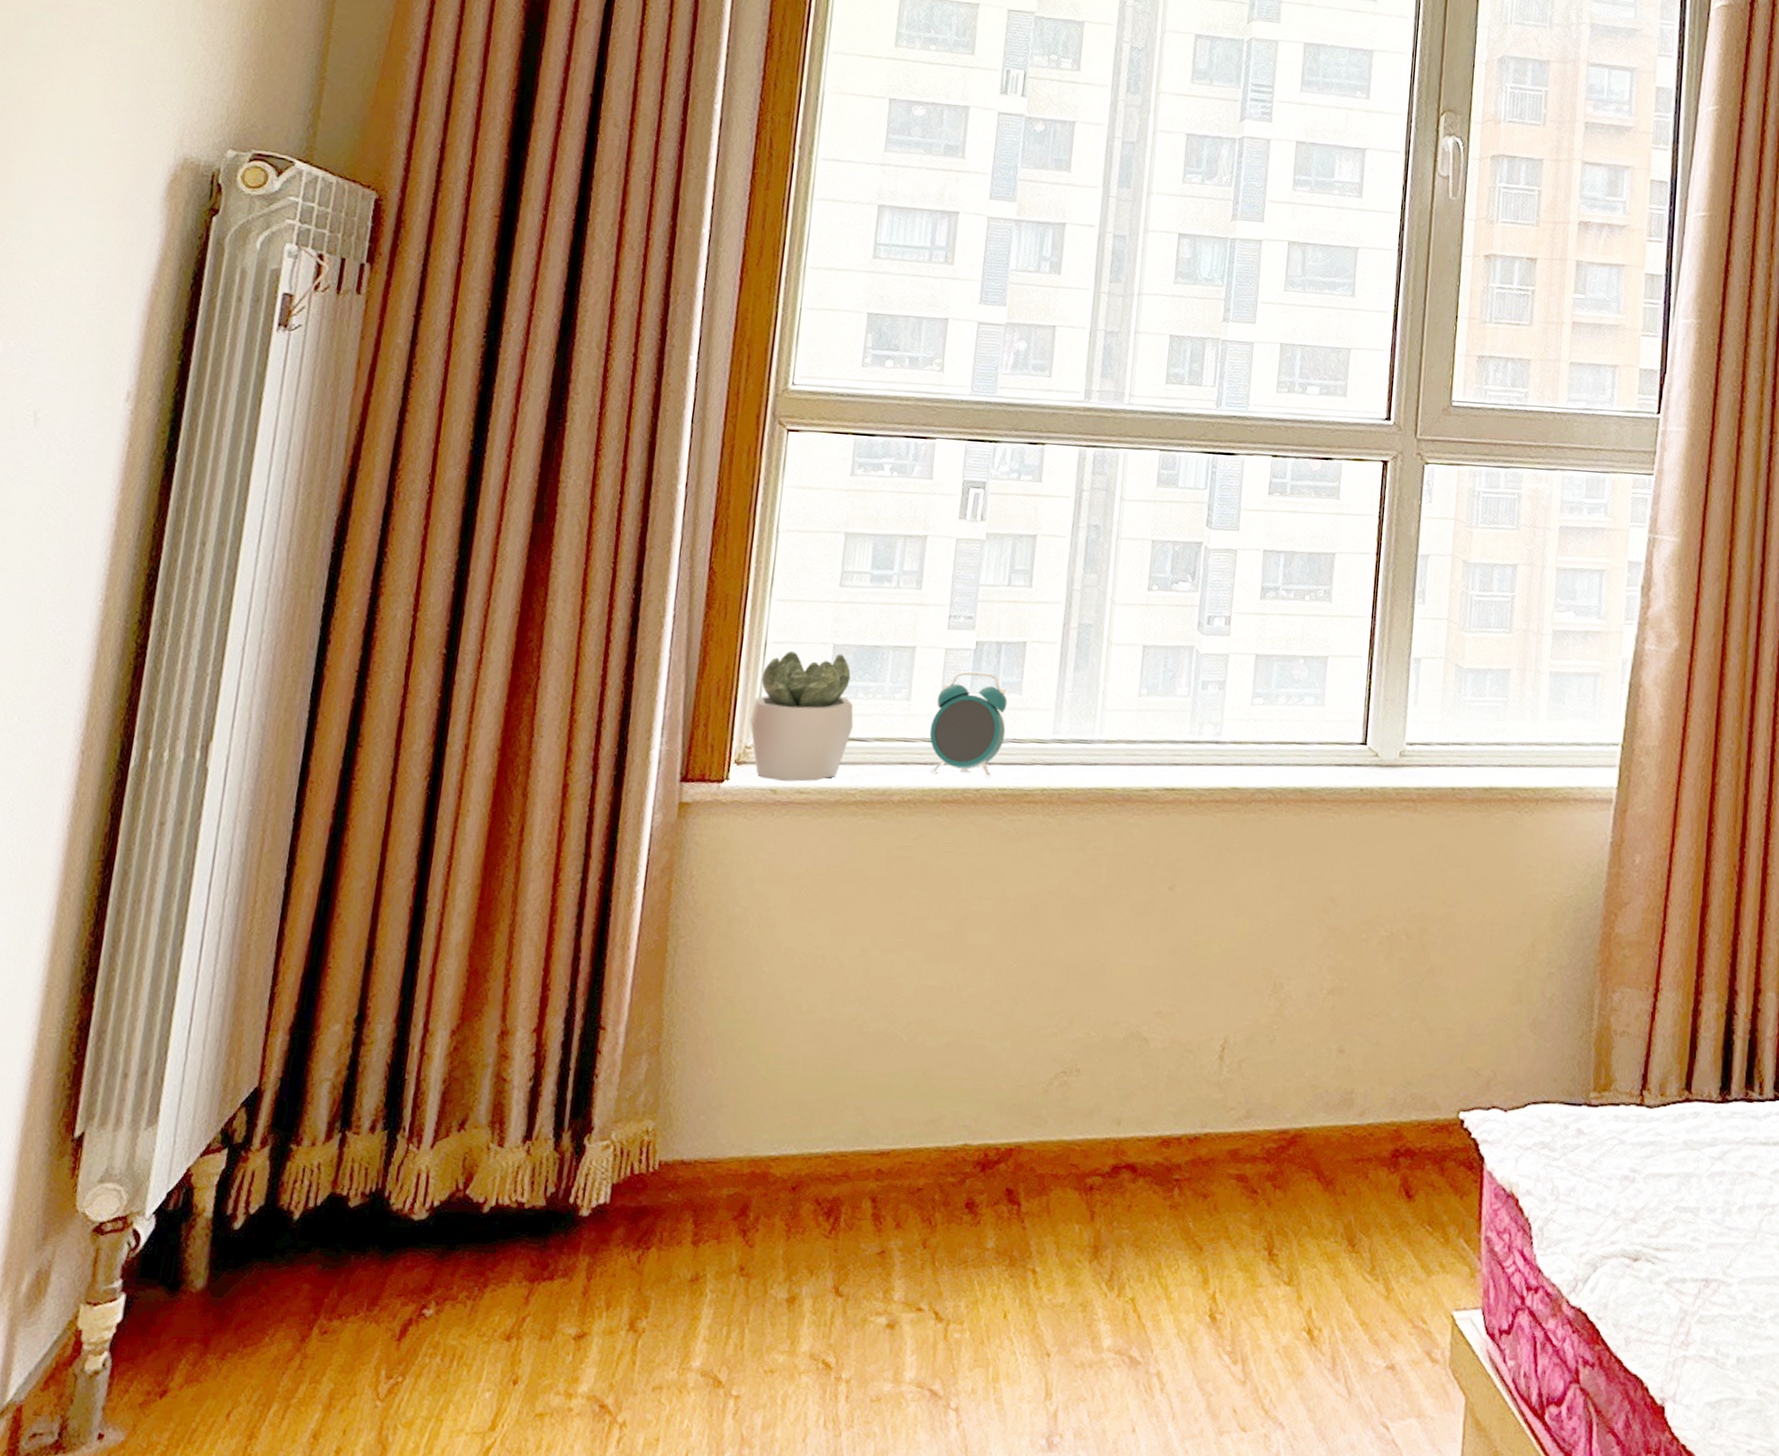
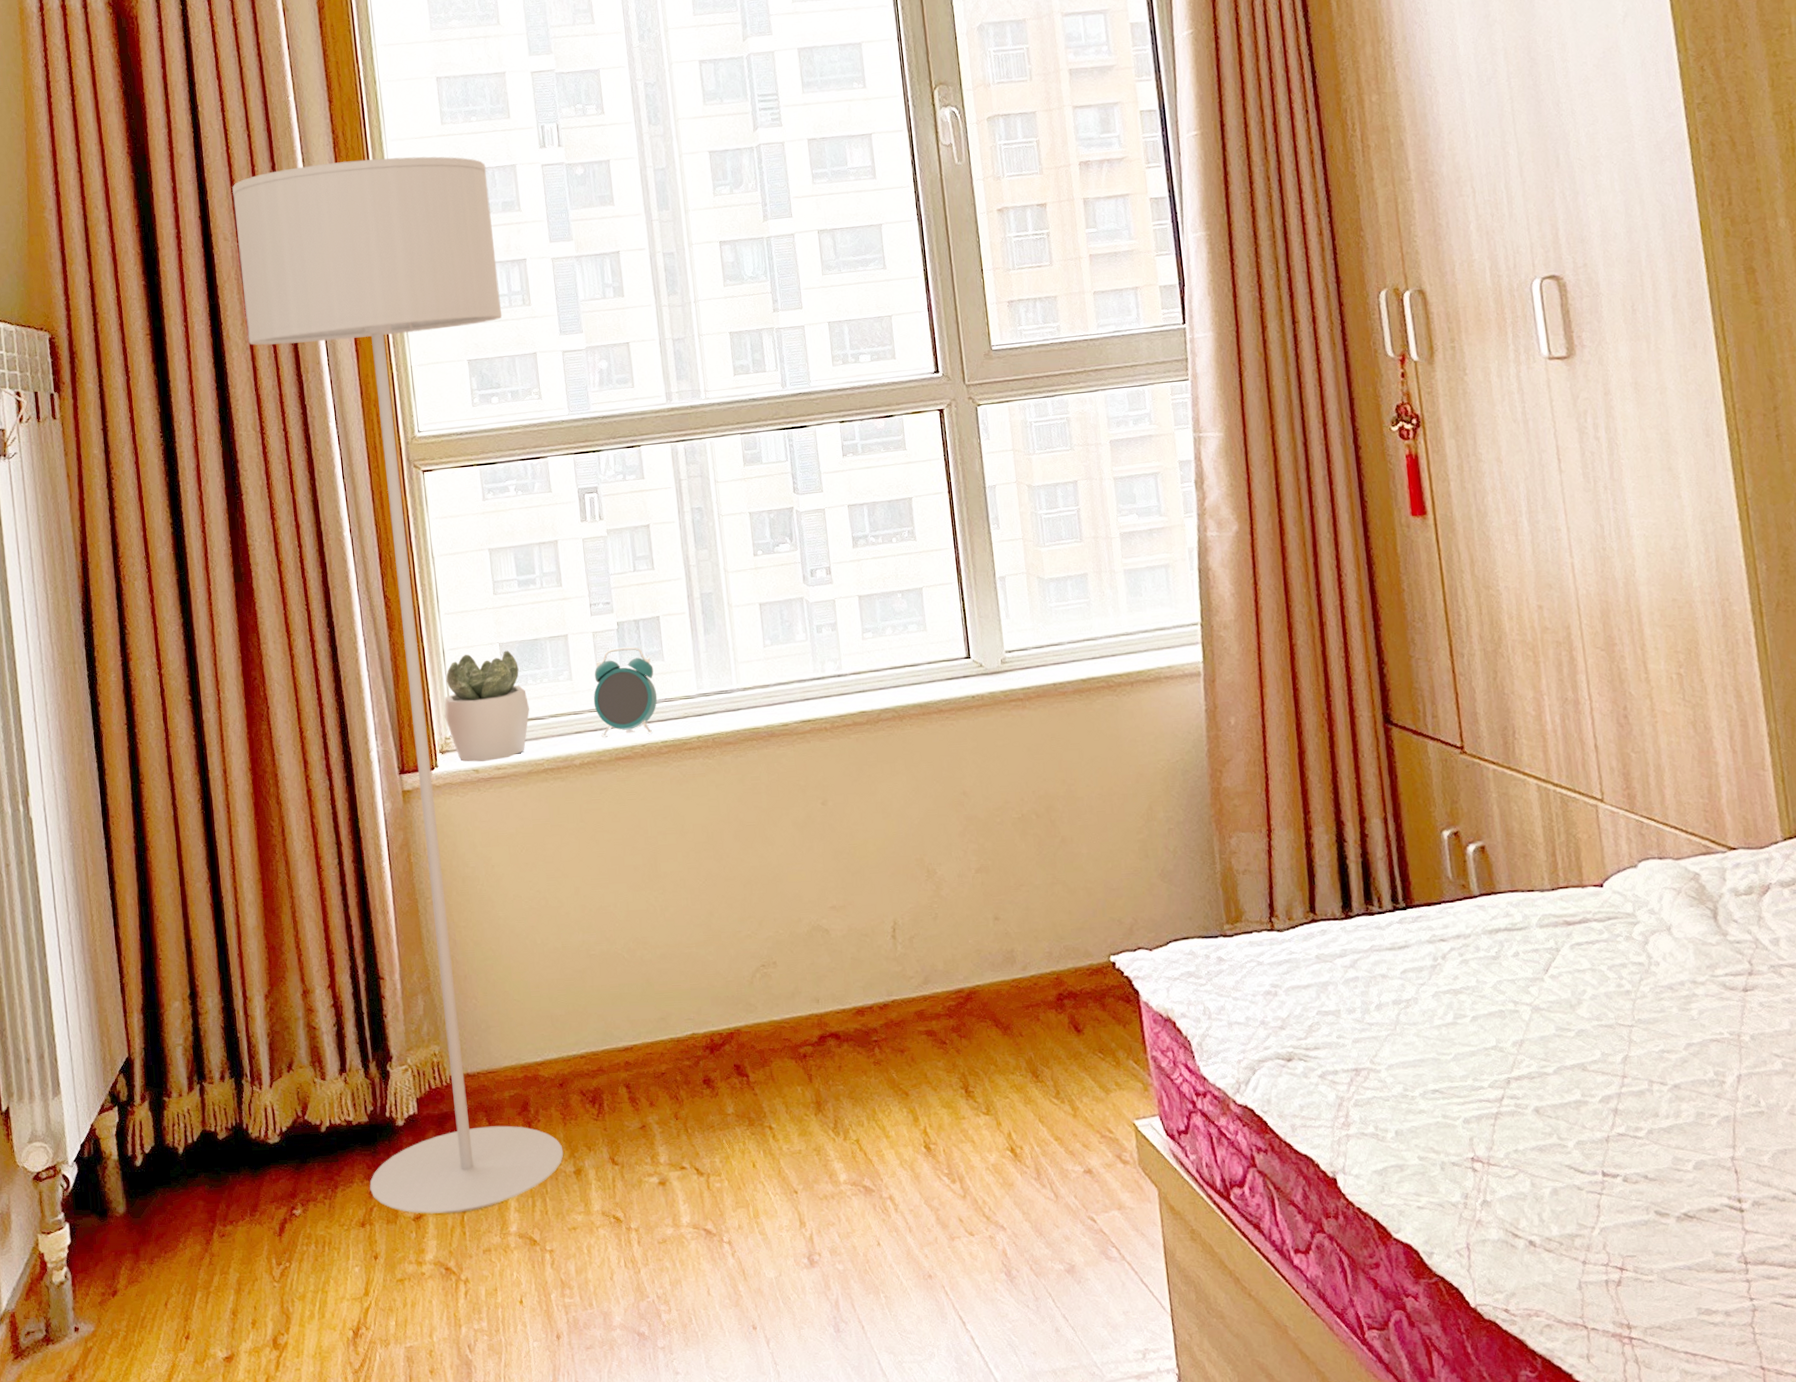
floor lamp: none [527,60,936,1336] -> present [232,156,564,1214]

